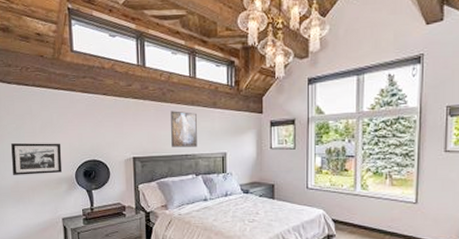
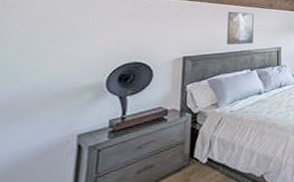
picture frame: present [11,143,62,175] -> none [11,46,92,88]

